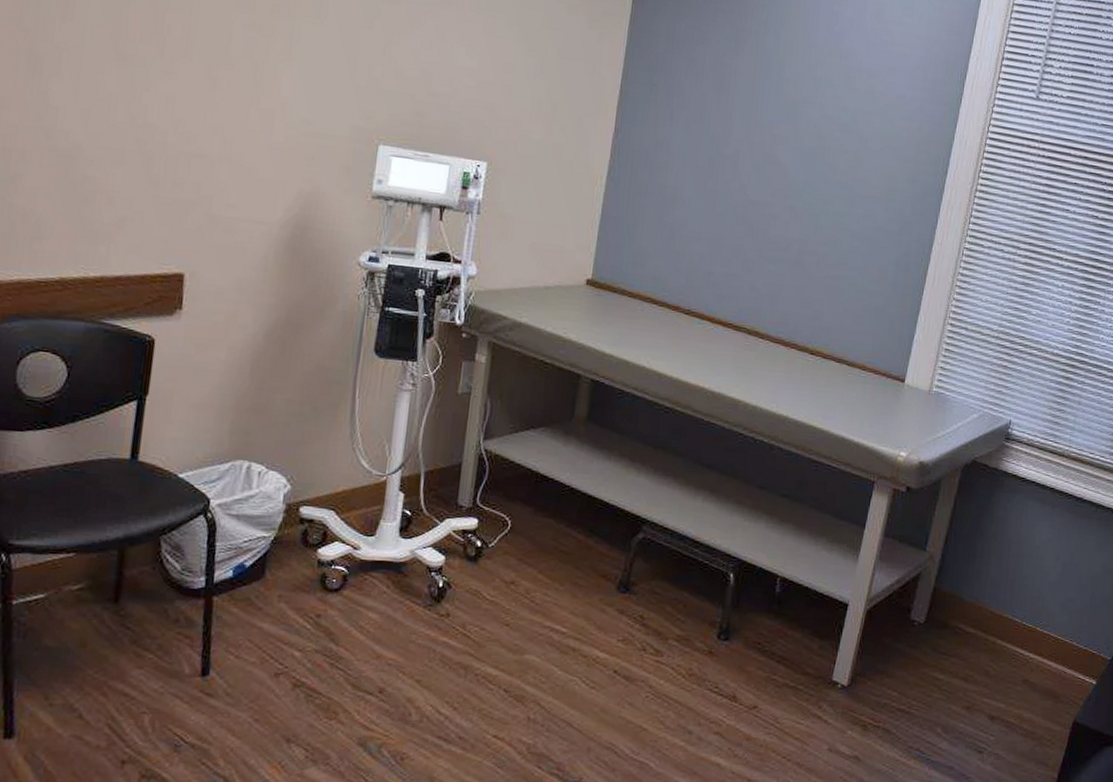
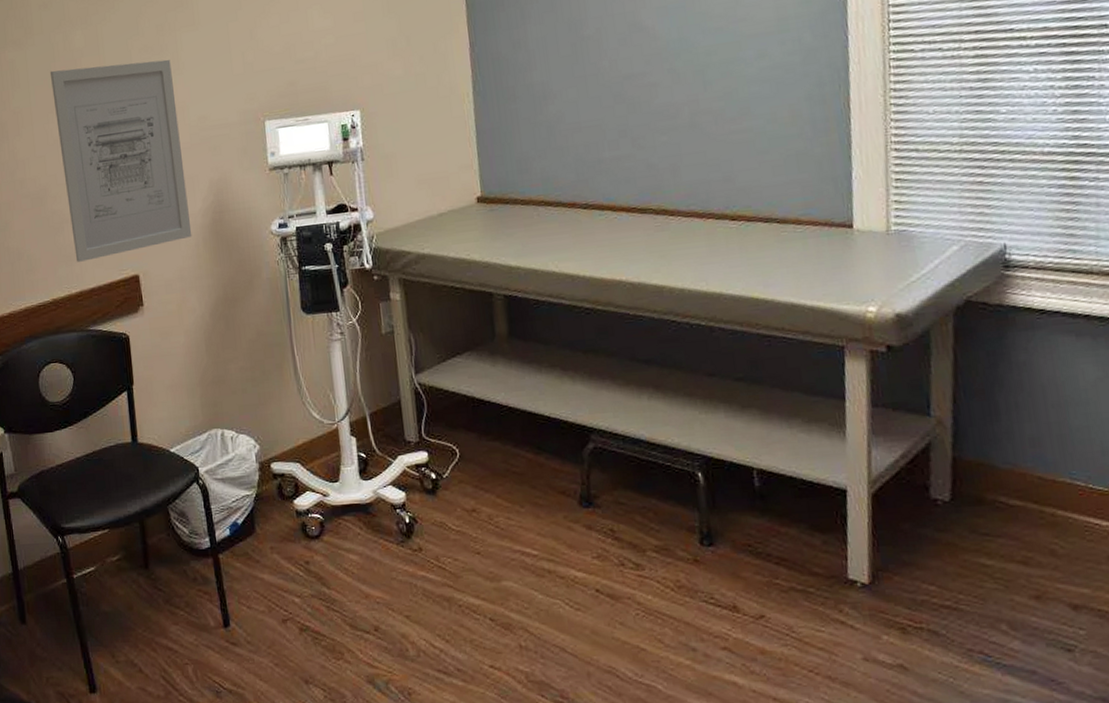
wall art: none [103,14,281,247] -> present [49,59,192,262]

